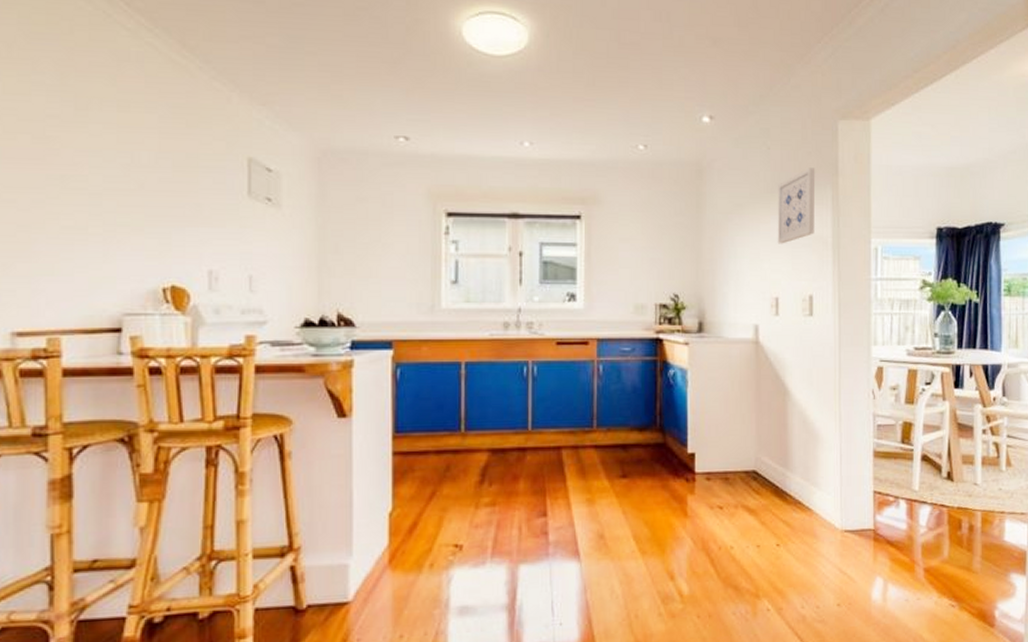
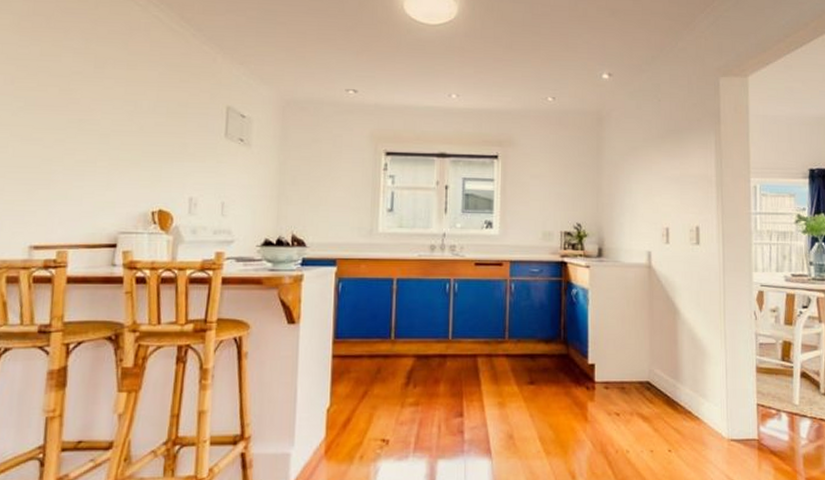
wall art: present [777,167,816,244] -> none [667,117,701,182]

